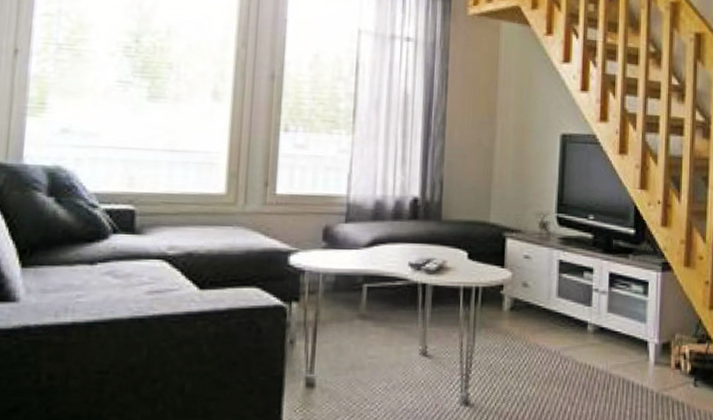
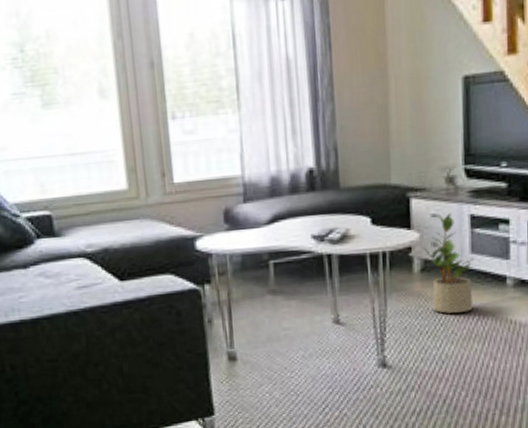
potted plant: none [513,256,559,354] -> present [422,213,474,314]

